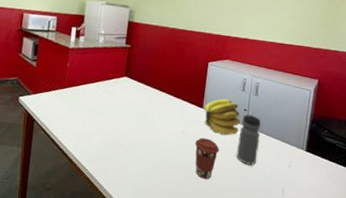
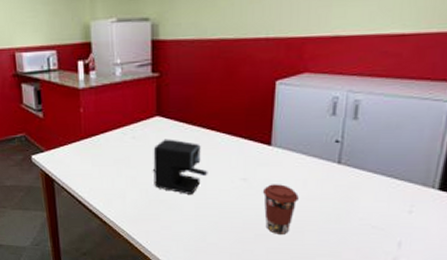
coffee maker: none [116,95,158,142] -> present [152,139,208,196]
banana: present [204,98,241,135] -> none [273,129,331,177]
water bottle: present [236,113,261,165] -> none [324,145,364,214]

